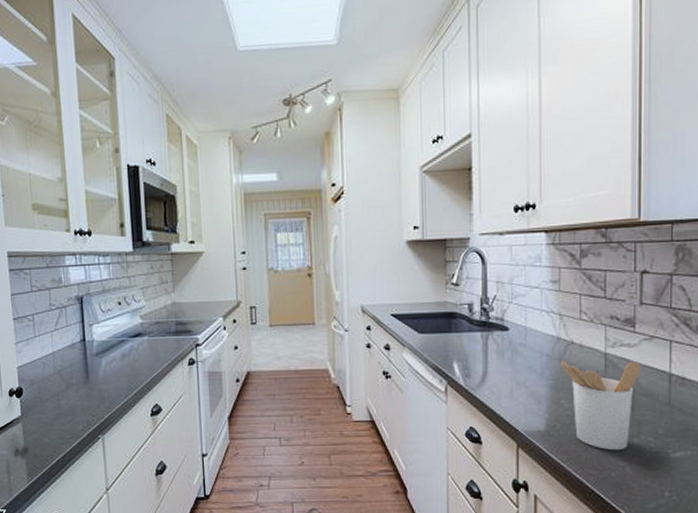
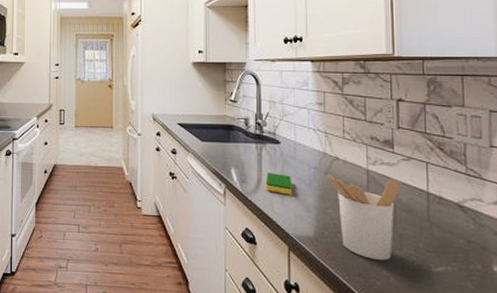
dish sponge: none [492,364,522,387] -> present [265,173,293,195]

